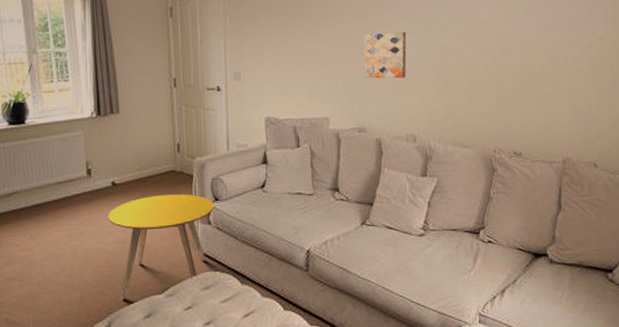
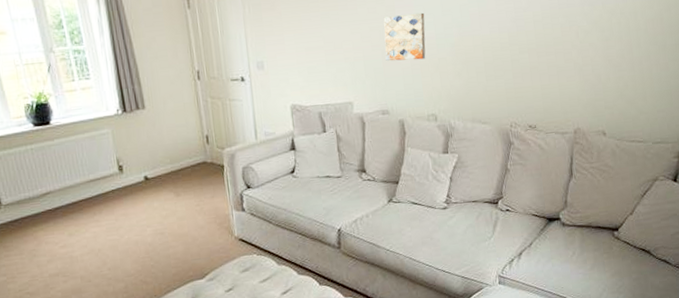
side table: present [108,194,214,299] -> none [143,183,247,286]

